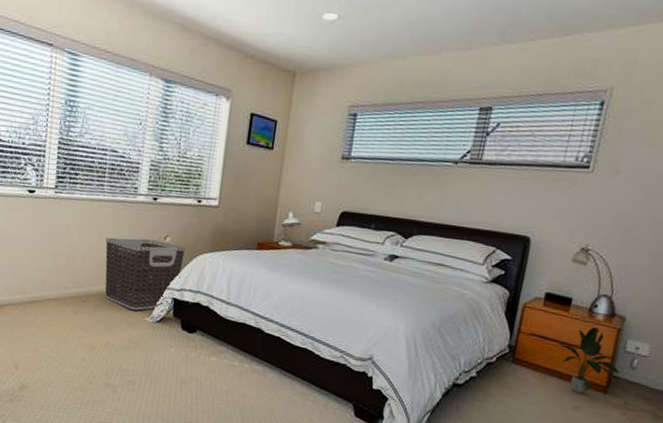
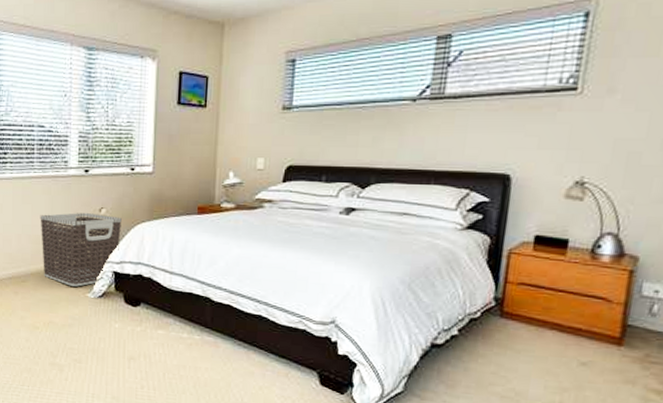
potted plant: present [558,327,619,394] -> none [555,270,635,348]

